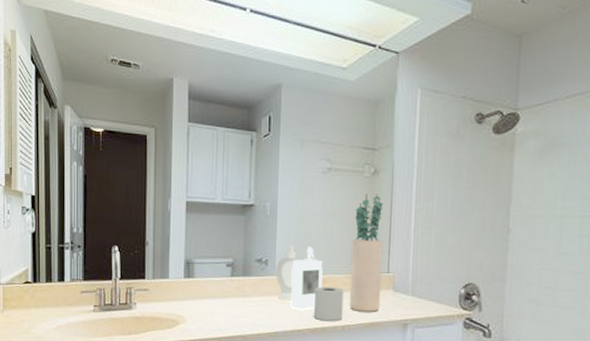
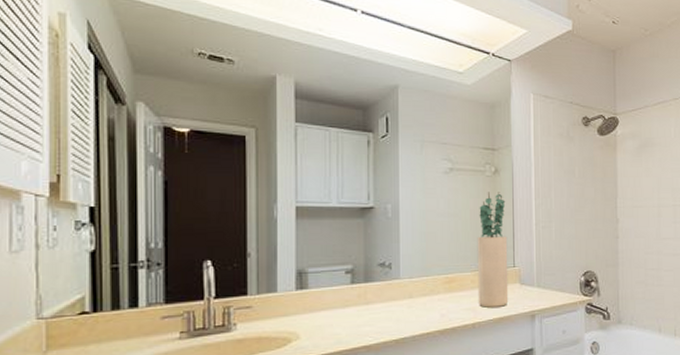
soap bottle: present [276,246,300,301] -> none [400,247,426,304]
tissue box: present [290,246,323,310] -> none [417,247,450,312]
toilet paper roll: present [313,286,344,322] -> none [442,285,472,321]

